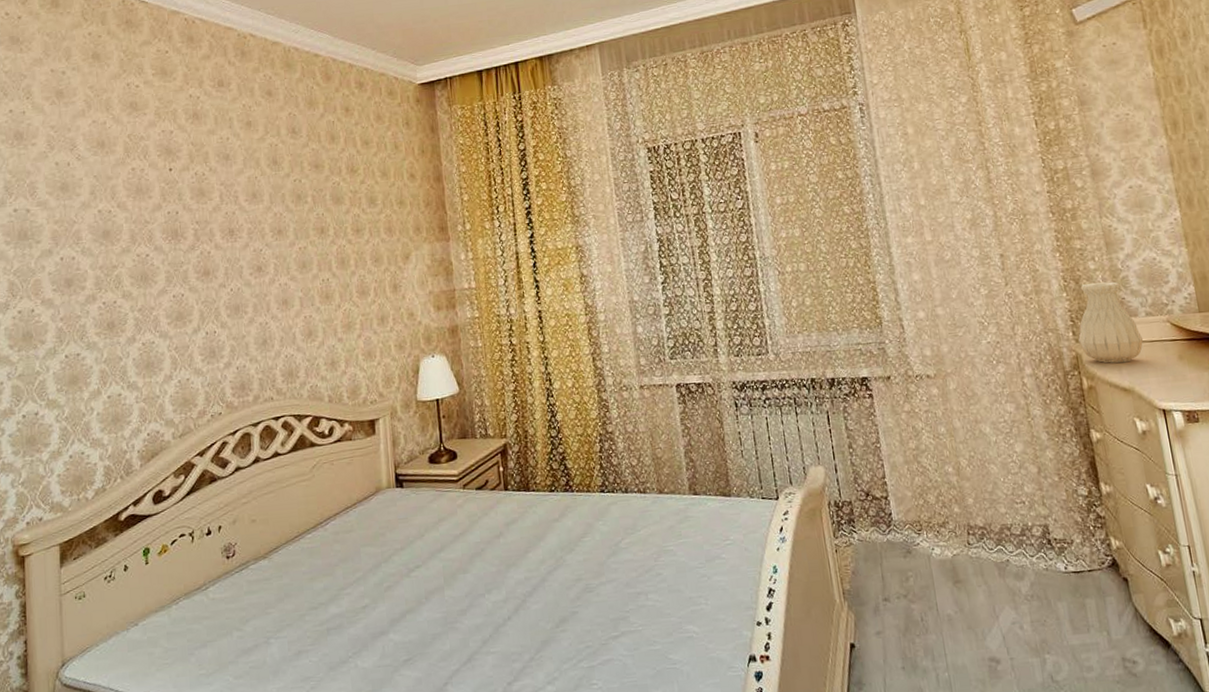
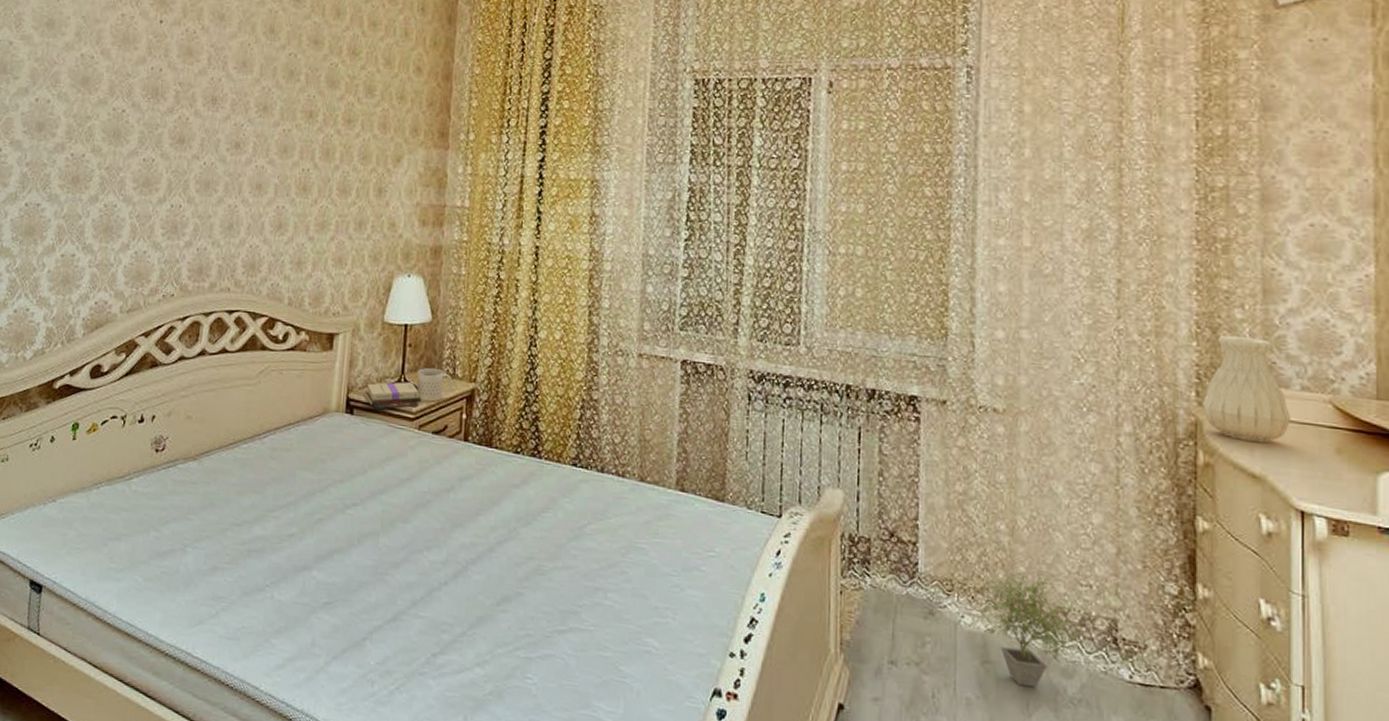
books: none [410,449,462,479] -> present [364,382,421,410]
mug: none [454,432,487,463] -> present [416,367,452,402]
potted plant: none [939,501,1028,595] -> present [977,570,1087,688]

